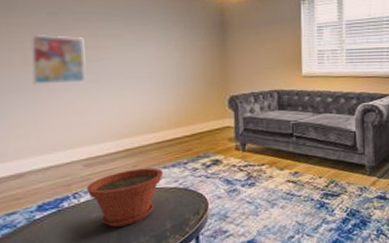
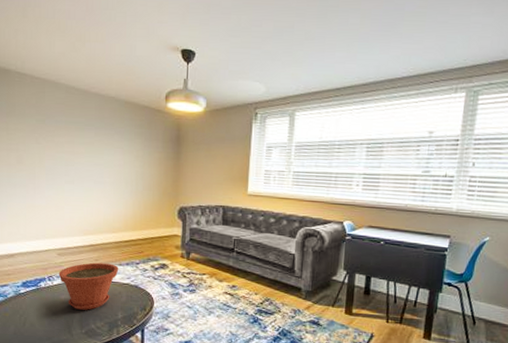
wall art: present [30,35,86,85] -> none [23,139,64,183]

